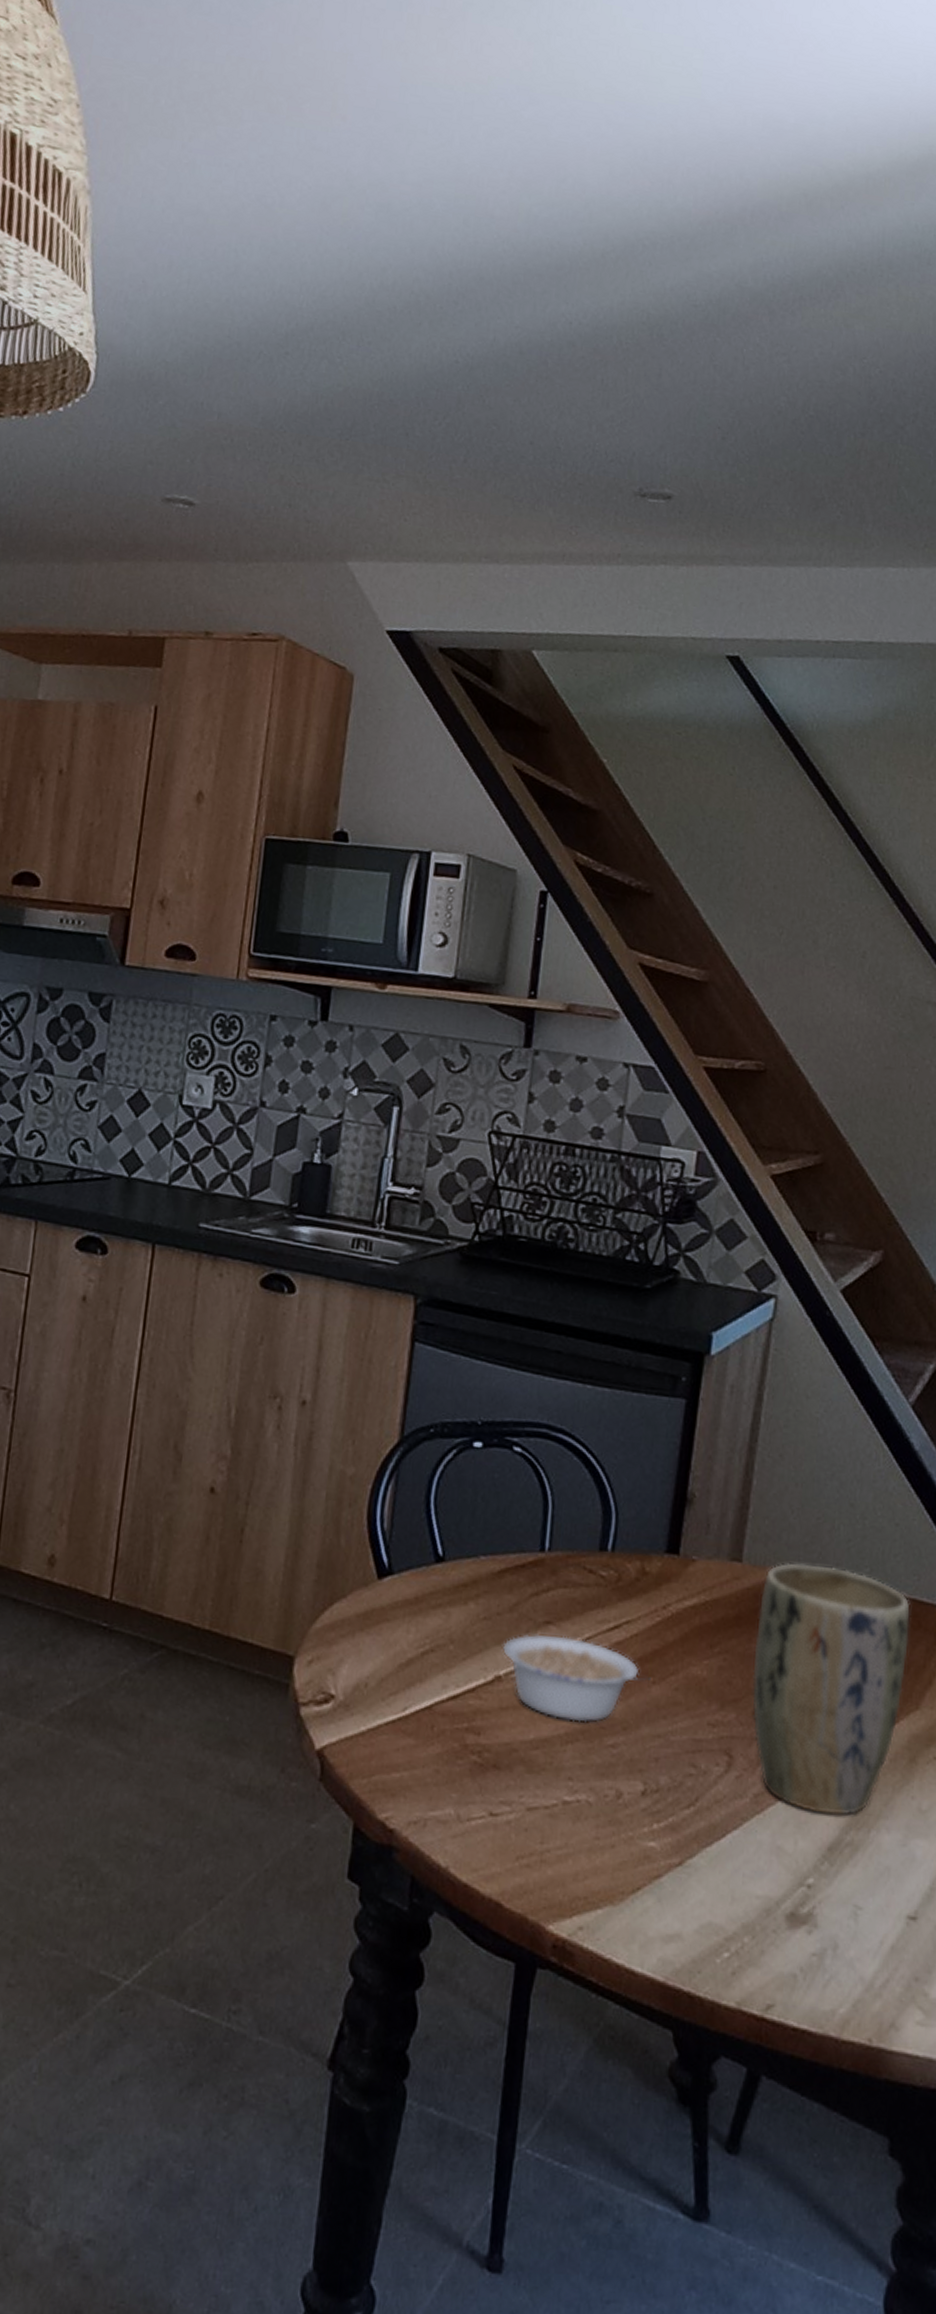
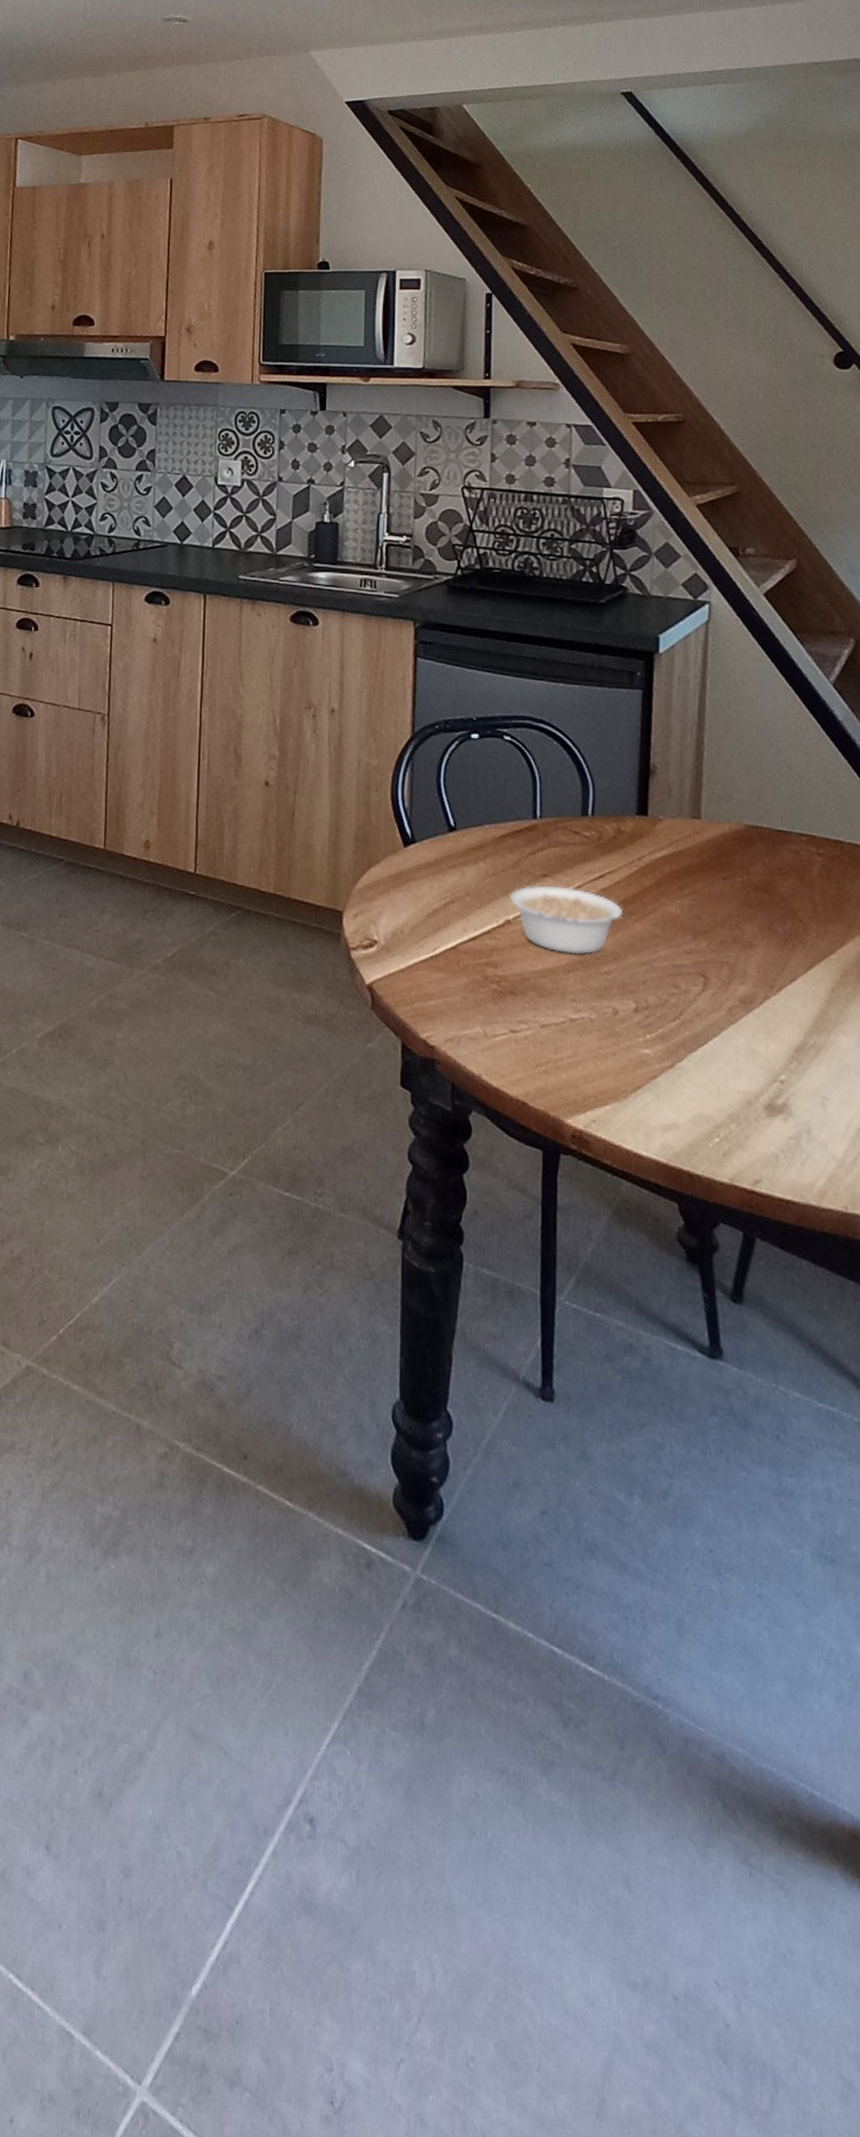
plant pot: present [752,1562,911,1816] -> none [718,818,849,1023]

